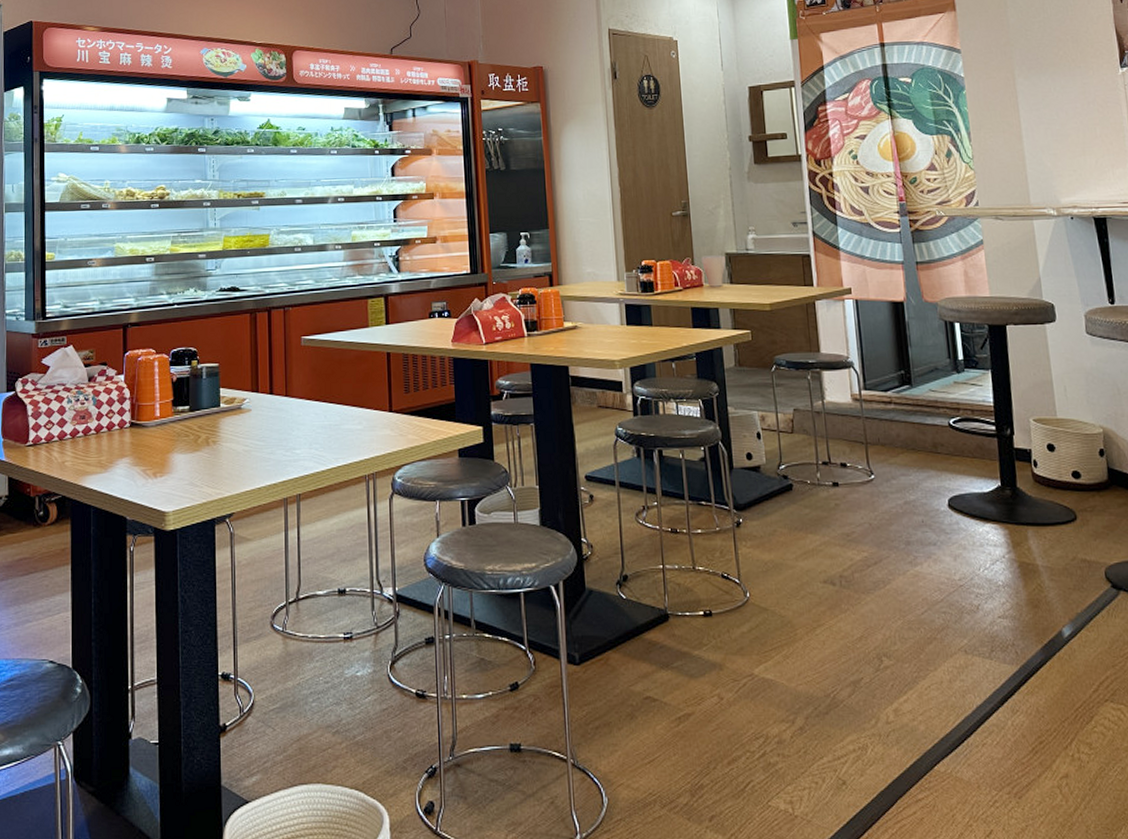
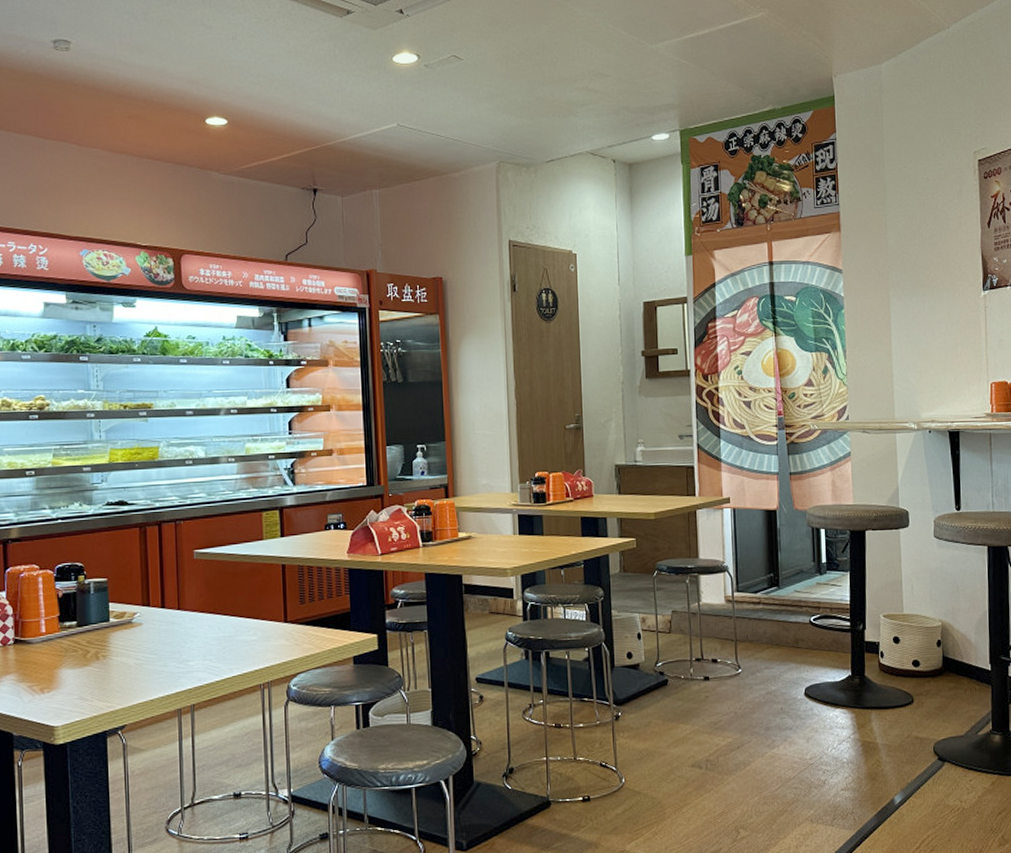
cup: present [701,255,726,287] -> none [592,467,615,497]

